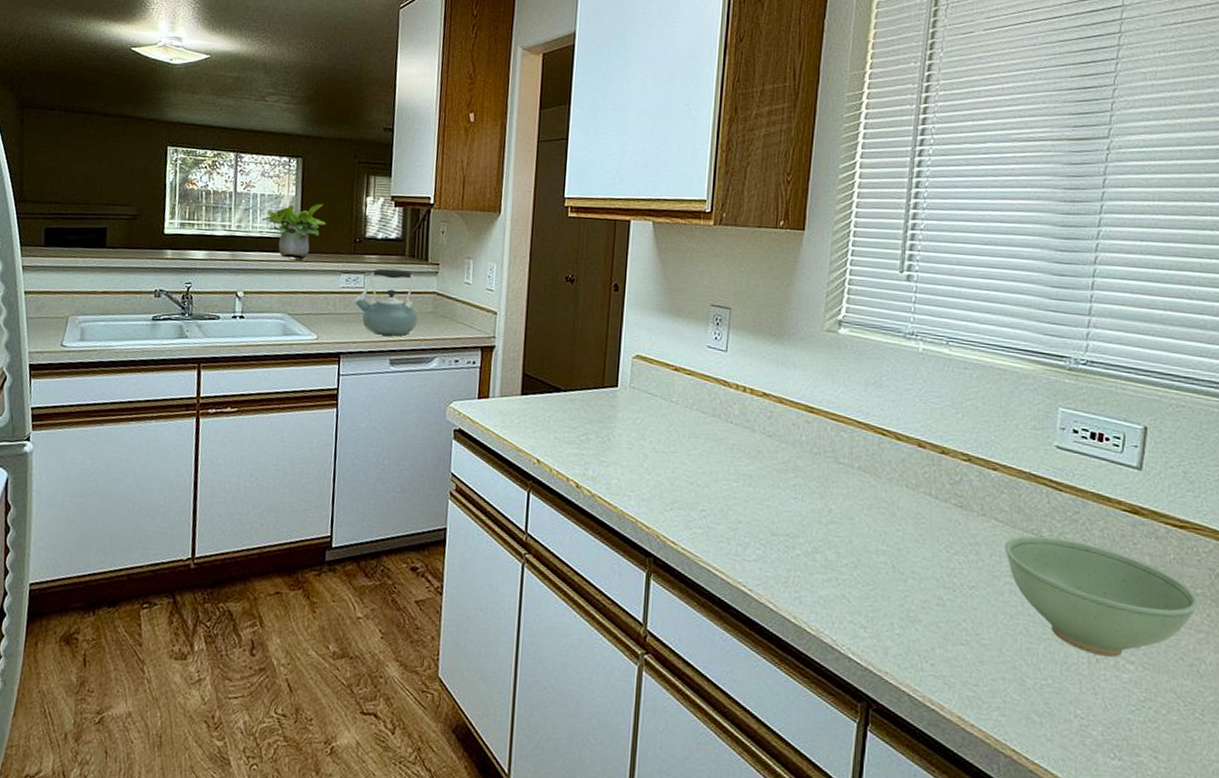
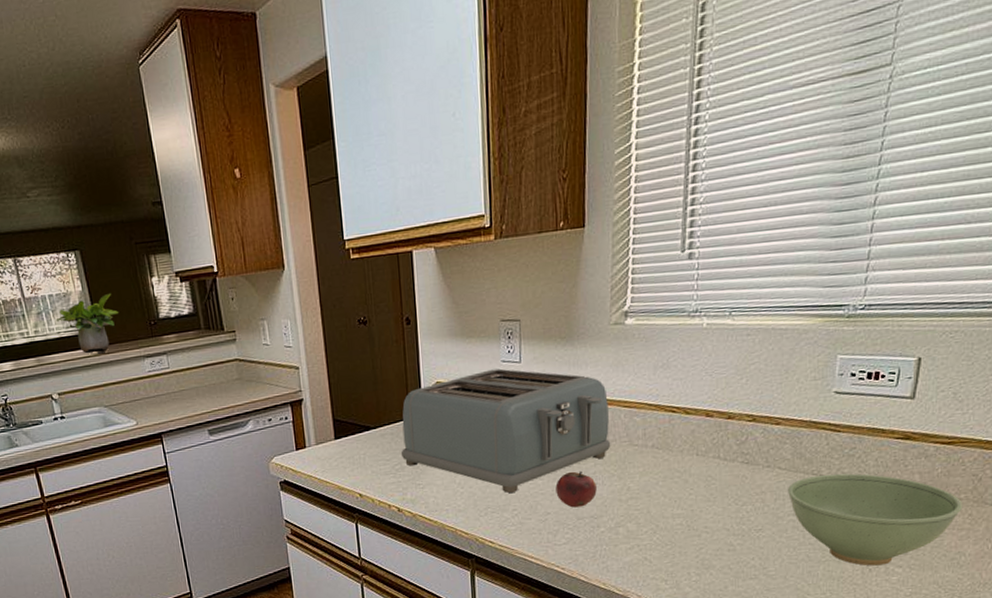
kettle: present [354,268,418,336] -> none [162,343,227,410]
toaster: none [588,353,815,490] -> present [401,368,611,493]
fruit: none [750,479,795,522] -> present [555,470,597,508]

